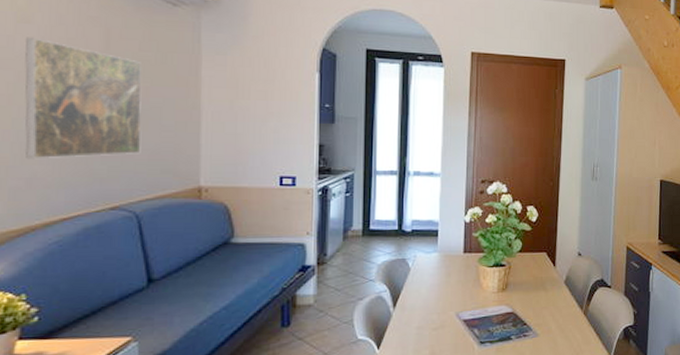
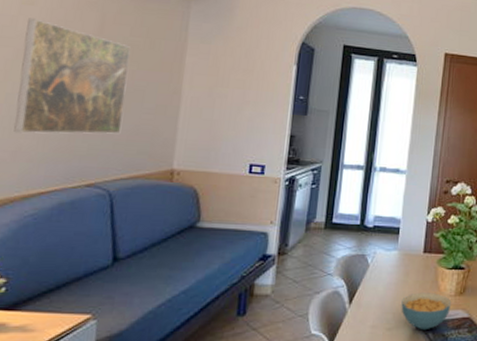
cereal bowl: none [445,291,495,328] -> present [401,292,452,331]

